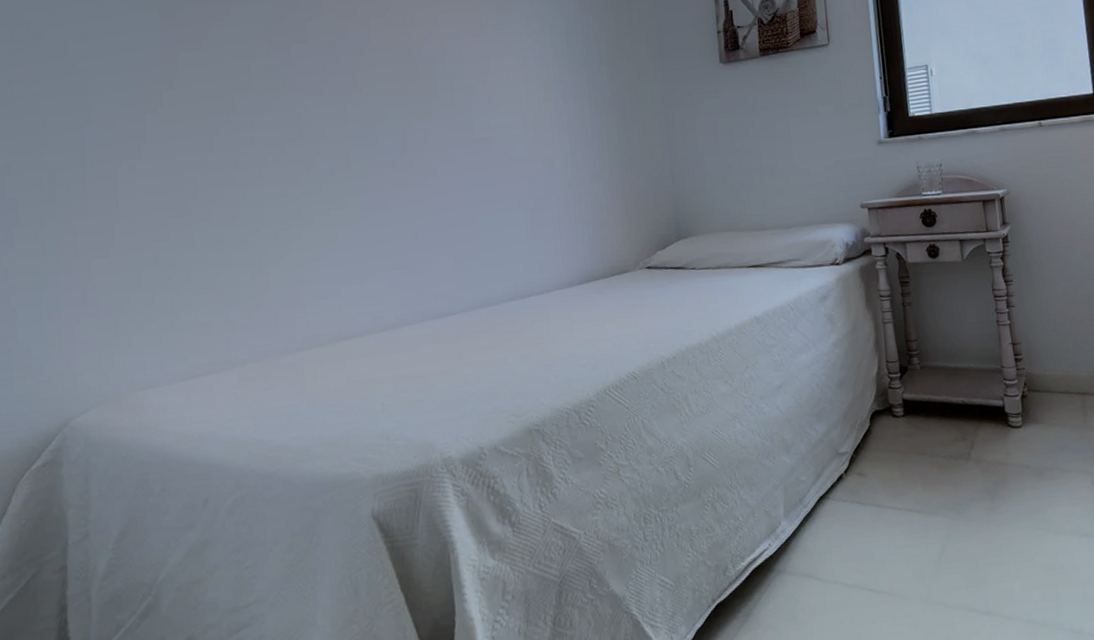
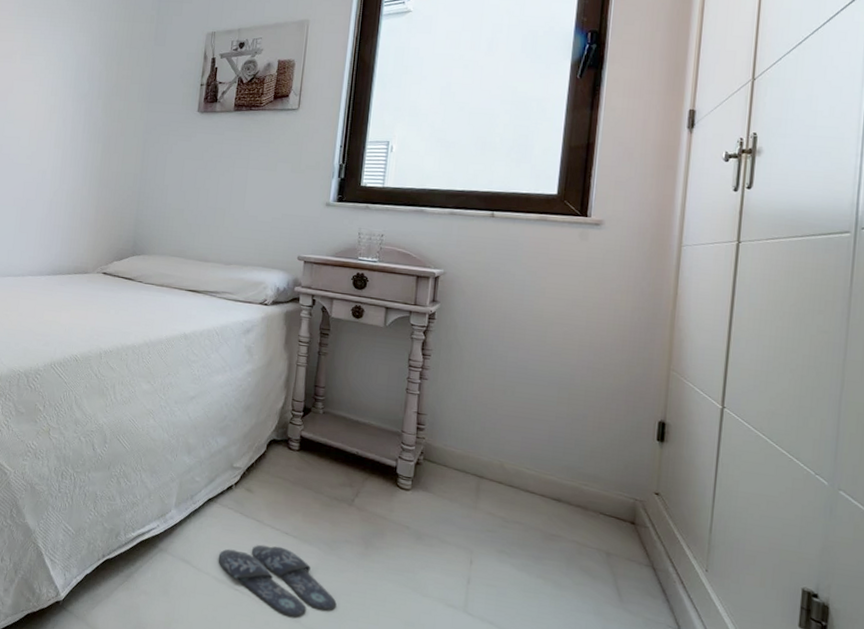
slippers: none [843,527,976,602] -> present [218,544,337,618]

